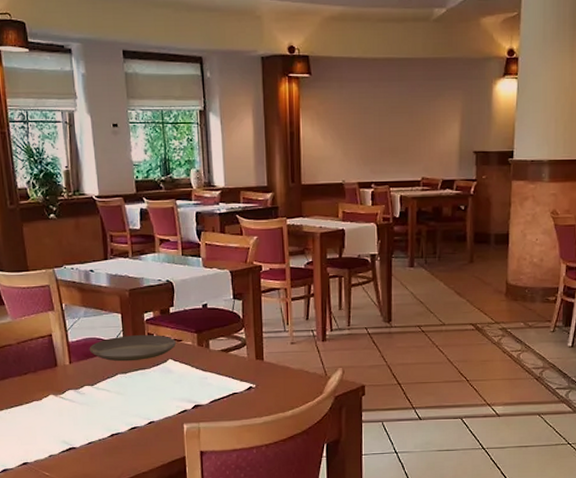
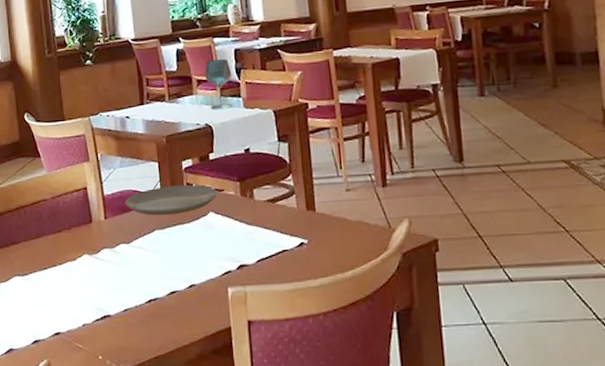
wine glass: none [167,220,193,268] -> present [205,59,232,110]

